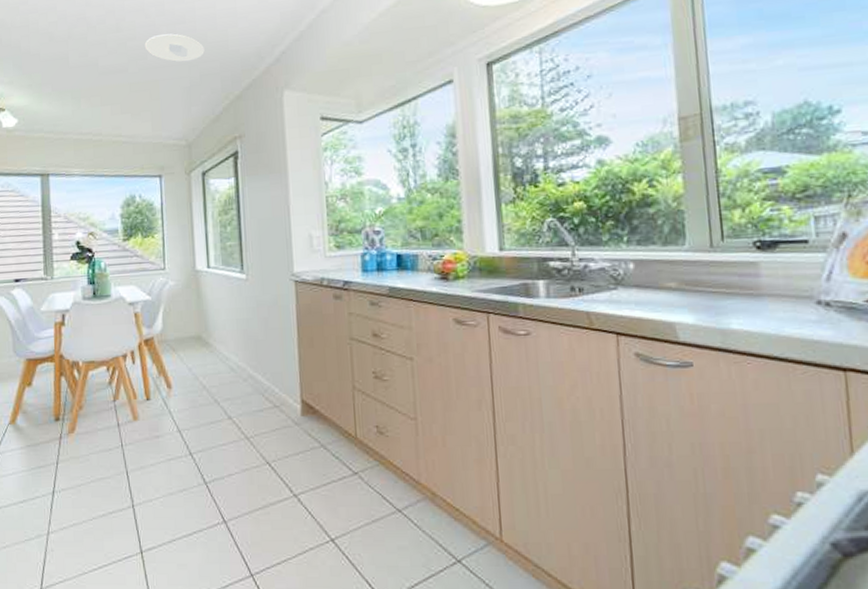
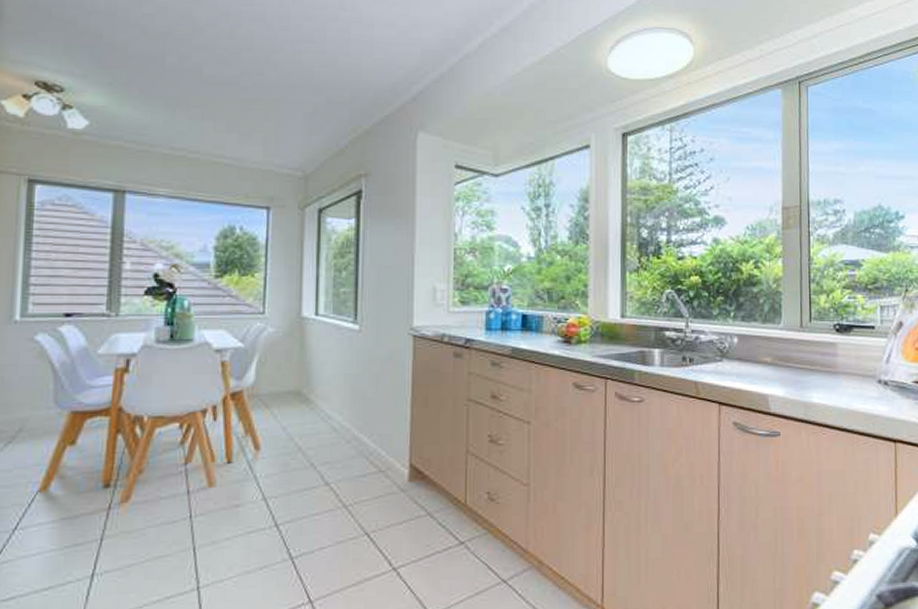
recessed light: present [144,33,205,62] -> none [262,51,333,85]

